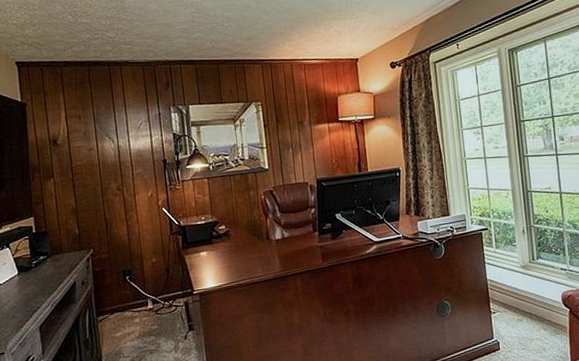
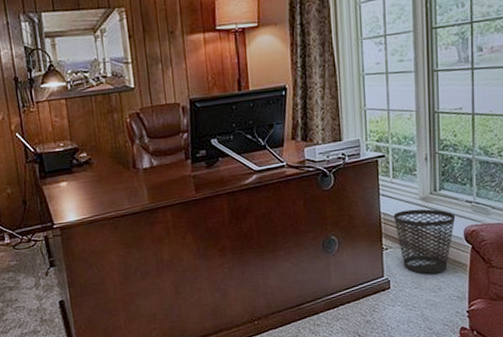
wastebasket: none [498,276,553,335] -> present [393,208,456,274]

